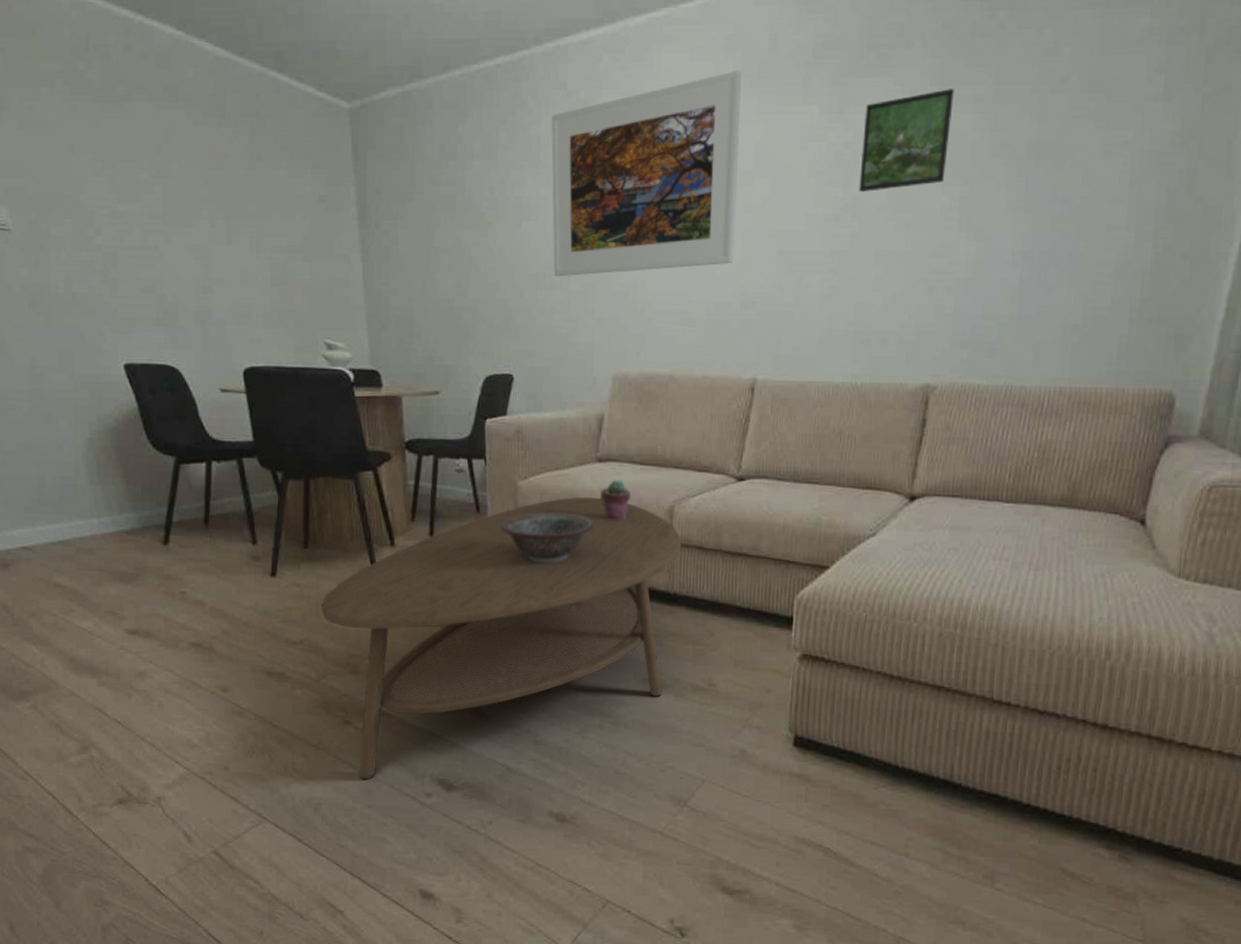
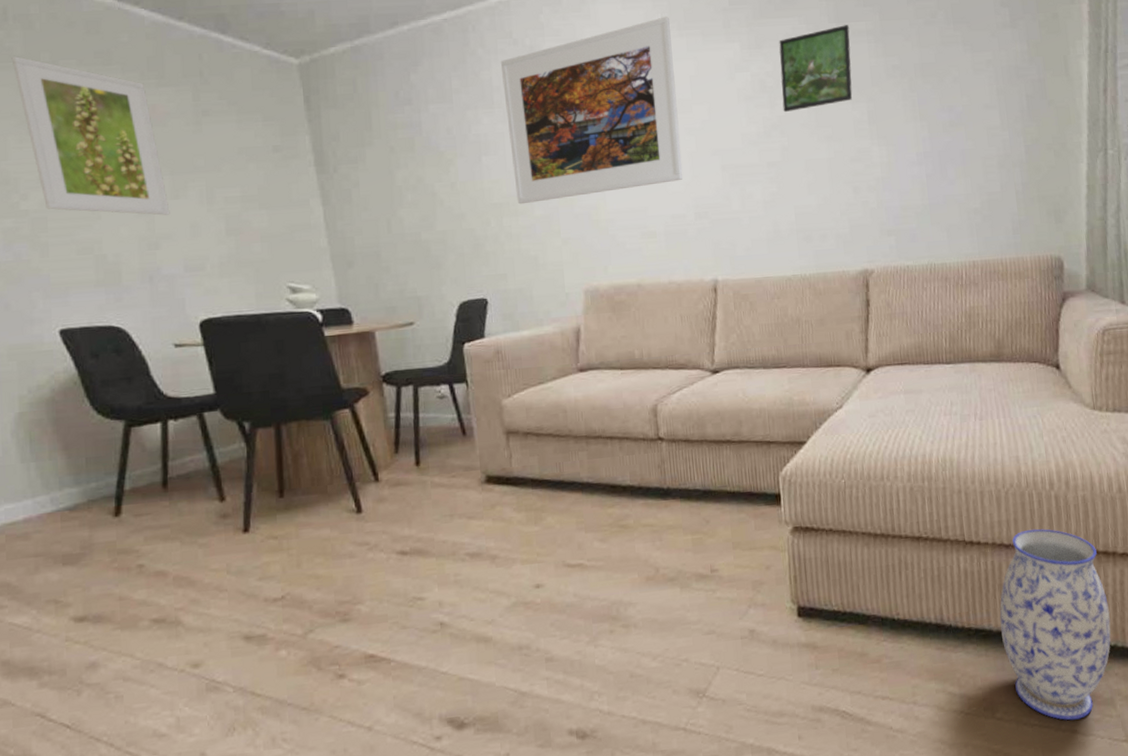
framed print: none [91,89,223,260] -> present [11,56,170,215]
coffee table: present [321,497,681,780] -> none [303,406,668,737]
decorative bowl: present [500,513,595,564] -> none [488,425,583,477]
potted succulent: present [599,480,632,520] -> none [584,386,616,426]
vase: none [1017,698,1152,908] -> present [999,529,1111,721]

